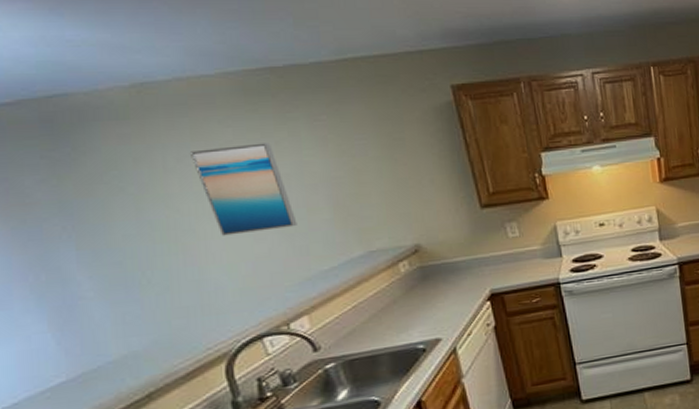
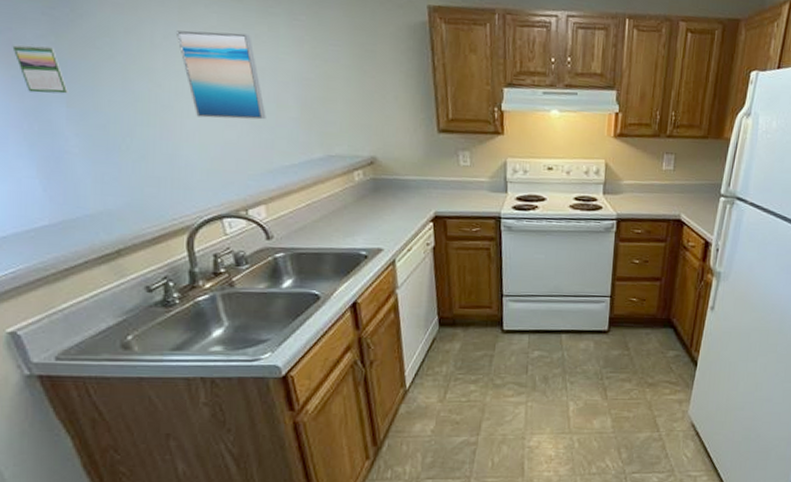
calendar: none [9,189,77,242] -> present [12,44,68,94]

